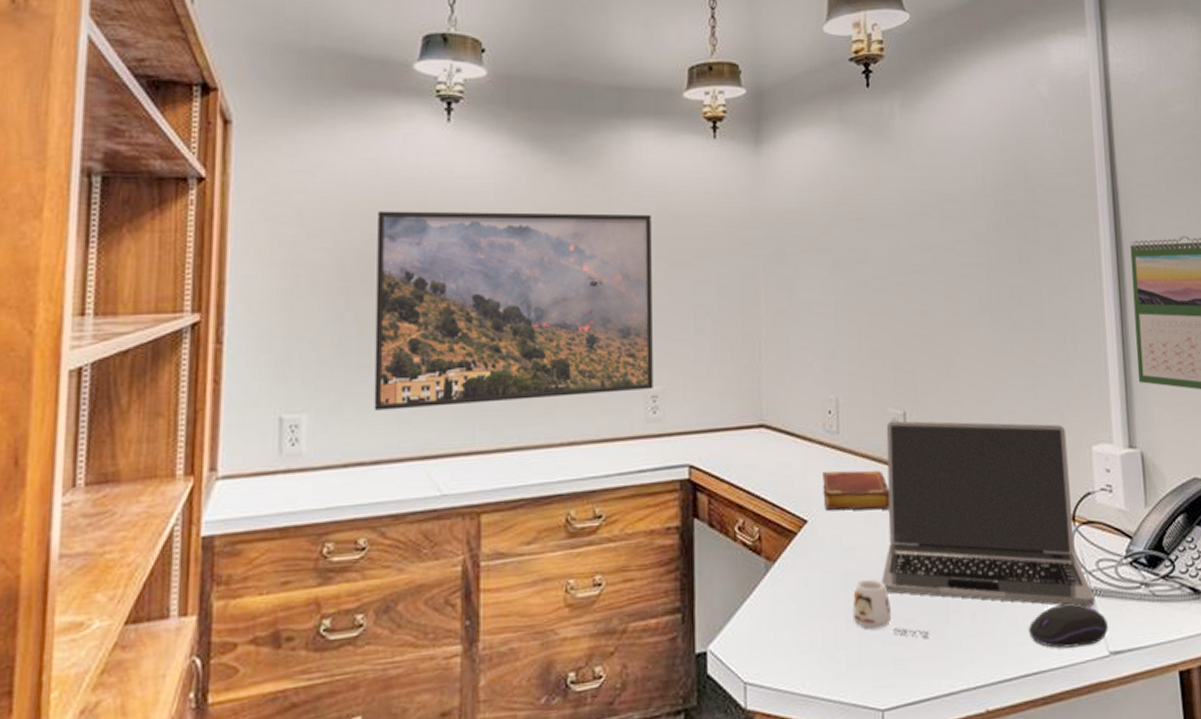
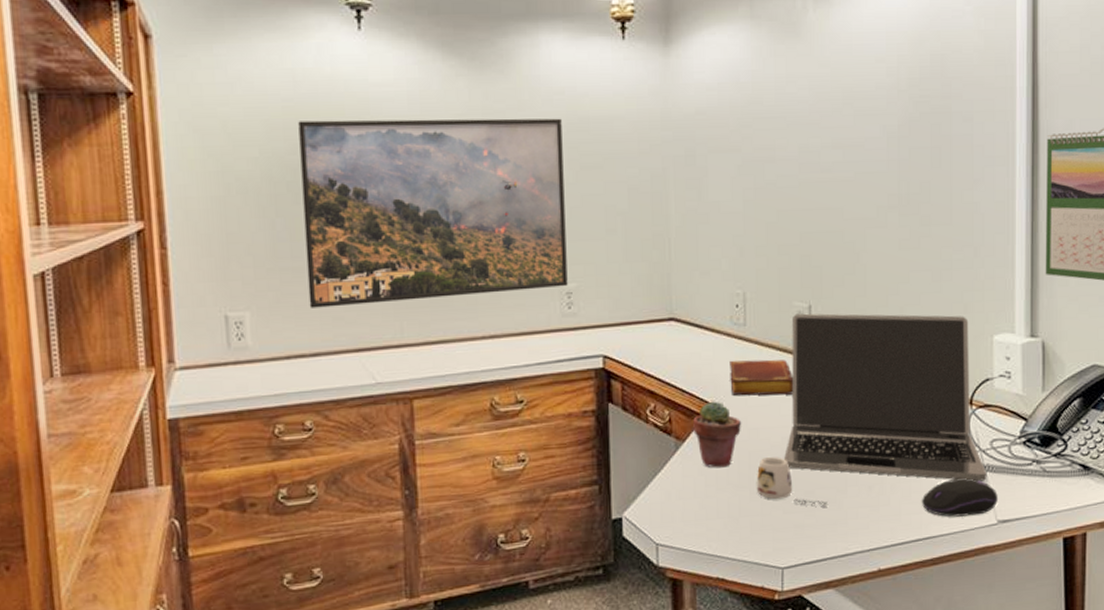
potted succulent: none [784,516,837,593] -> present [693,401,742,468]

